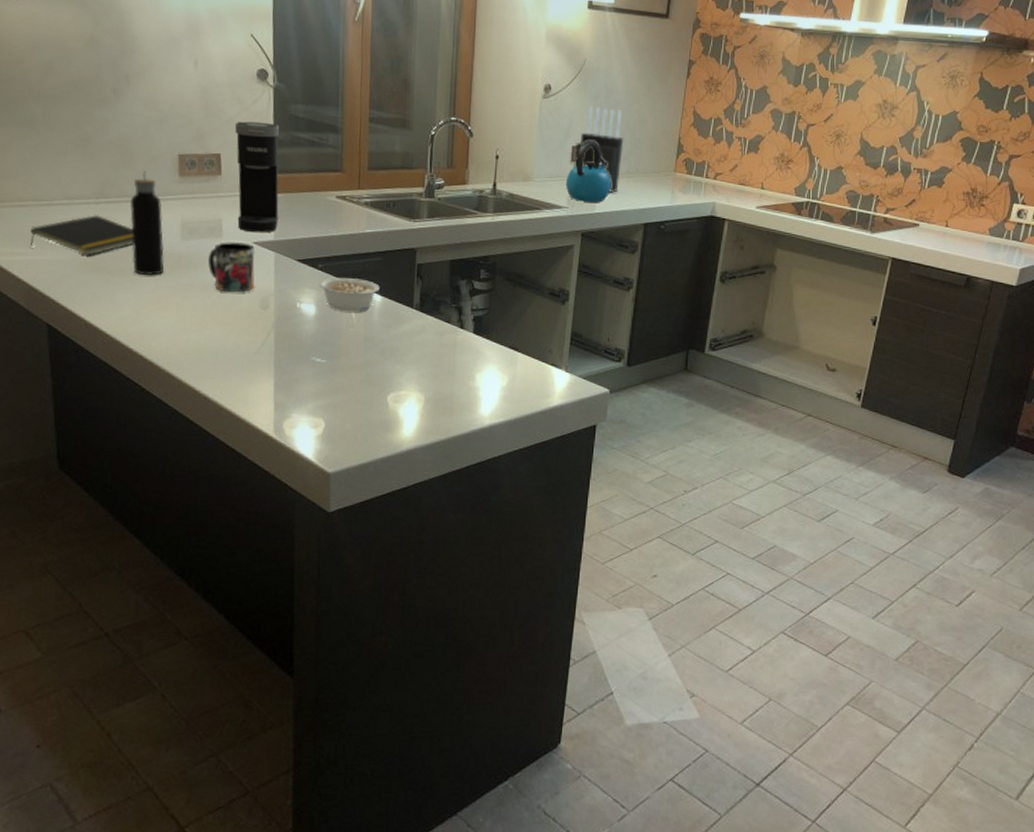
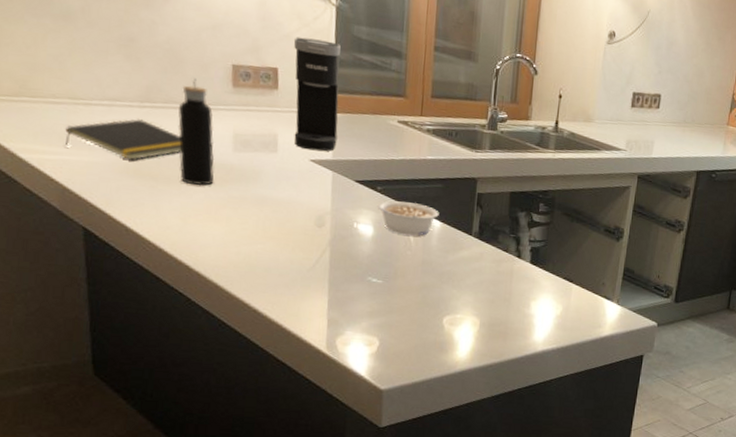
mug: present [207,241,255,293] -> none [261,156,311,209]
kettle: present [565,140,611,203] -> none [625,88,668,148]
knife block: present [573,106,623,193] -> none [633,55,682,140]

